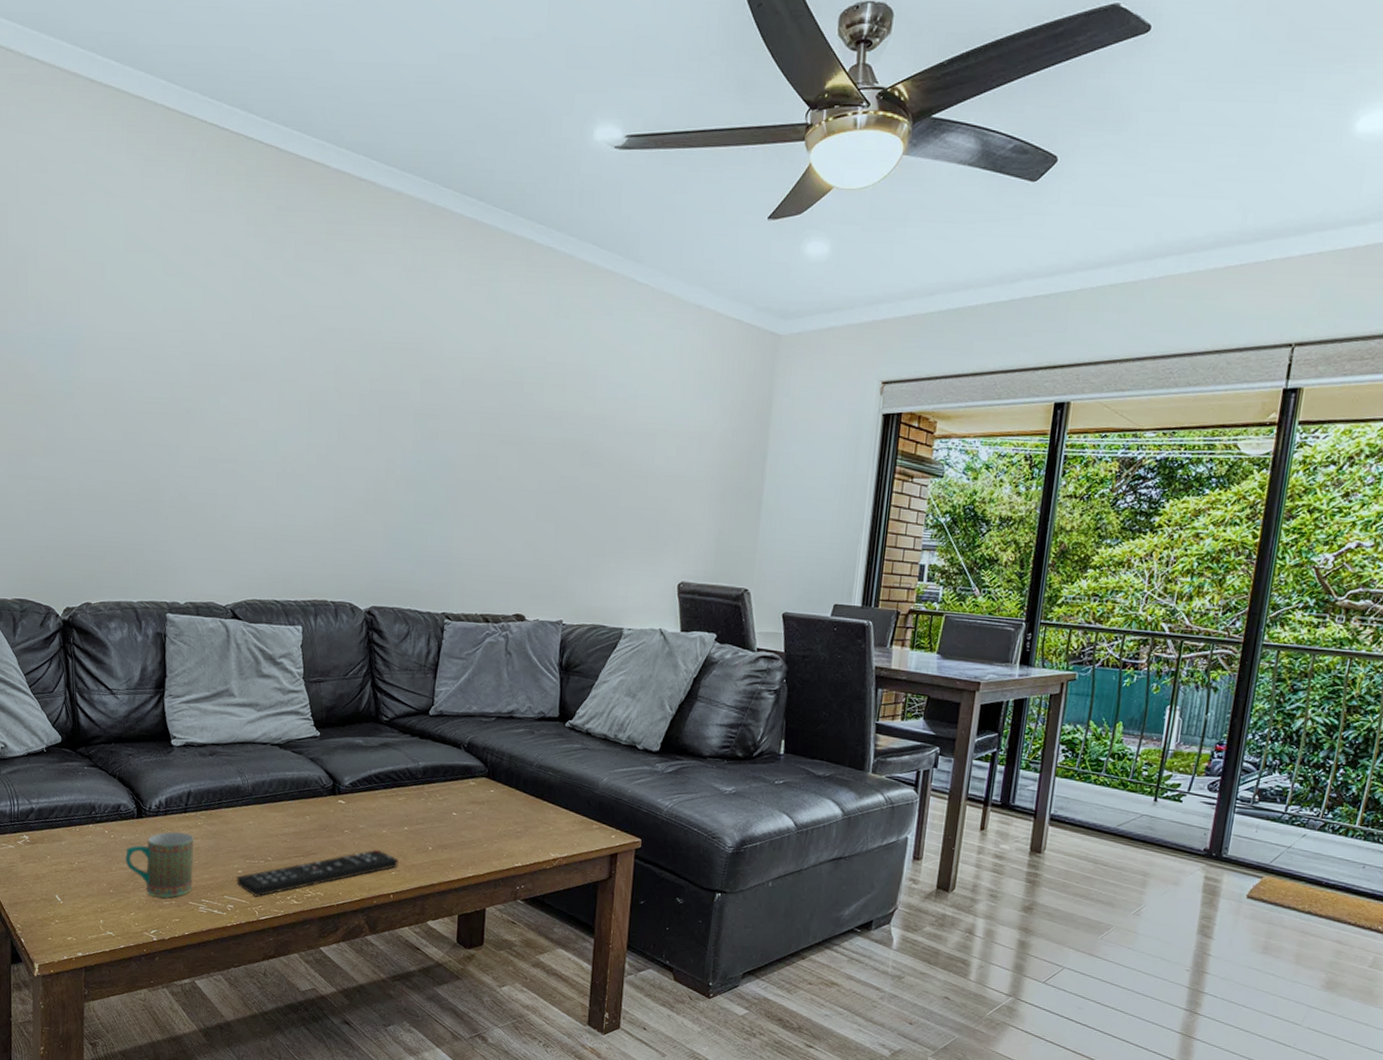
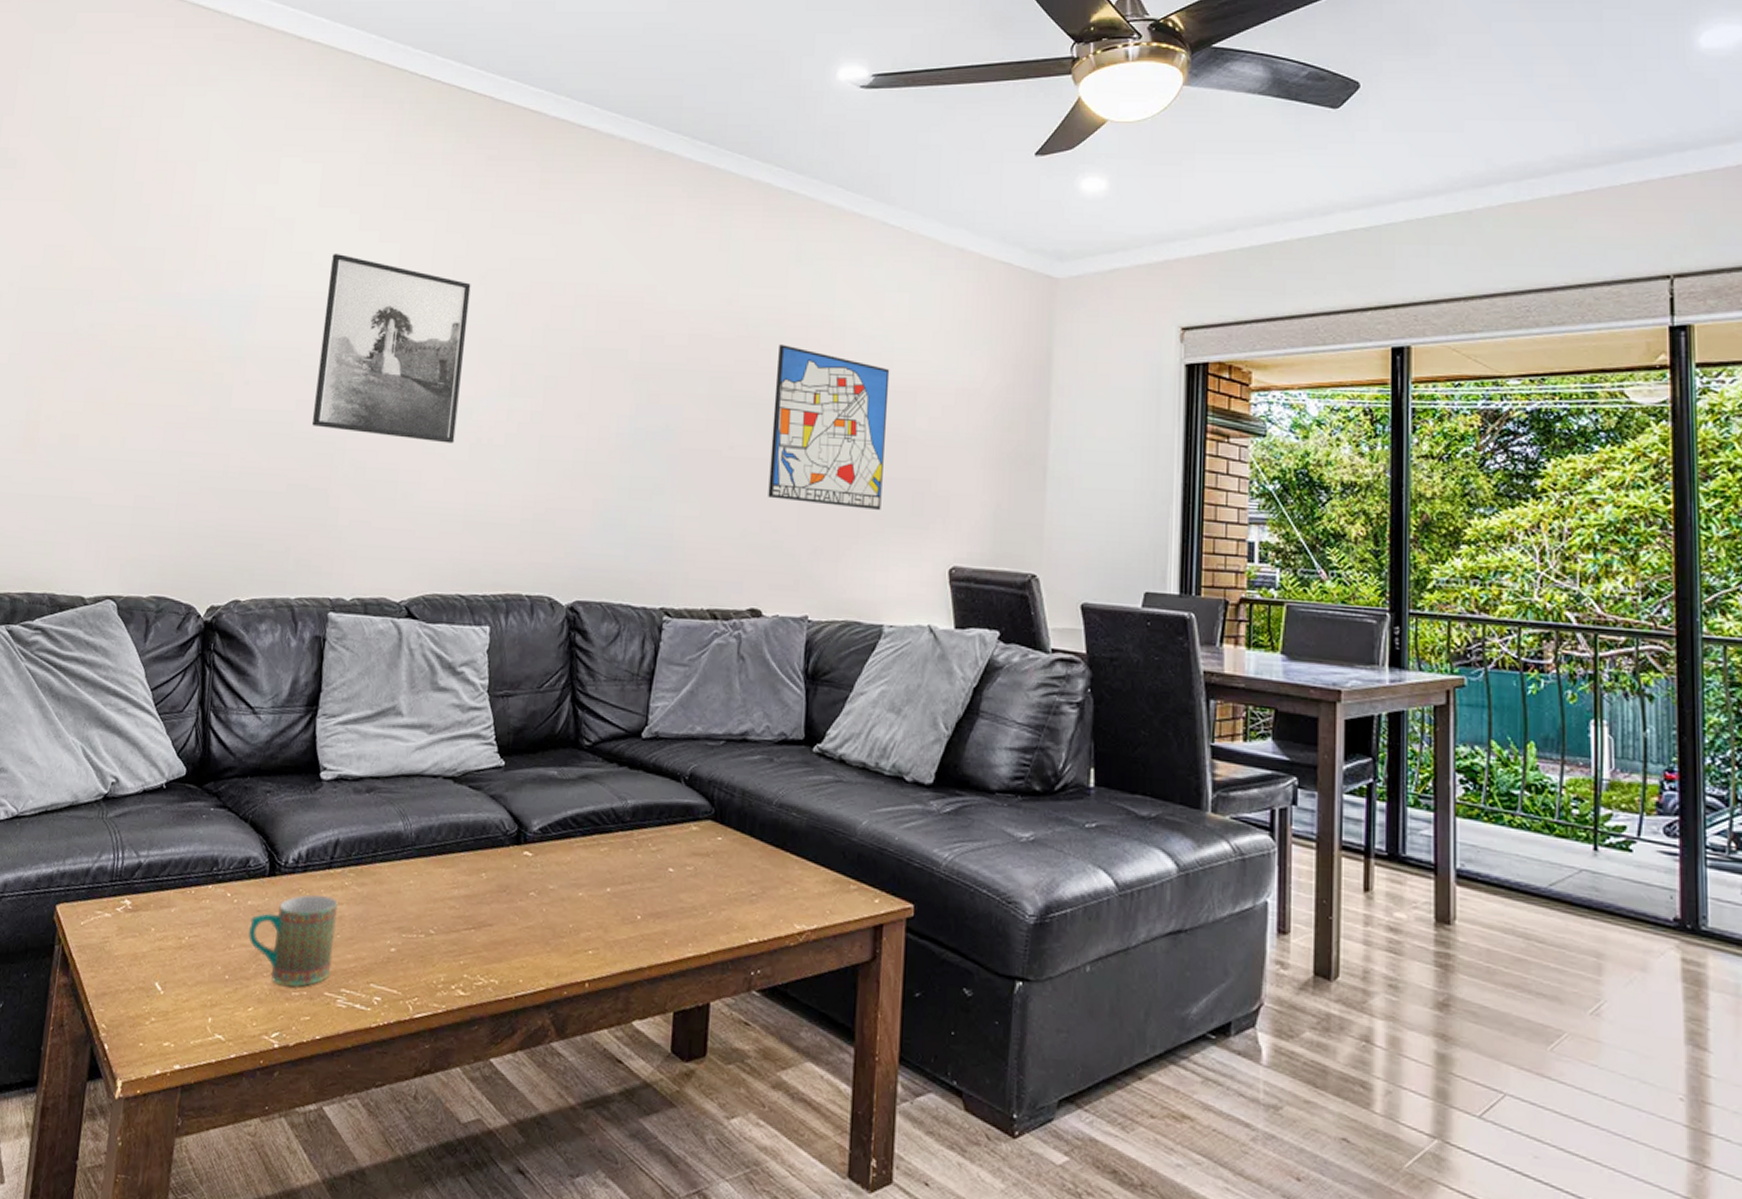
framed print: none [138,297,269,472] -> present [312,254,471,444]
remote control: present [236,849,398,897] -> none [387,918,597,986]
wall art: none [530,390,634,534] -> present [768,344,890,510]

